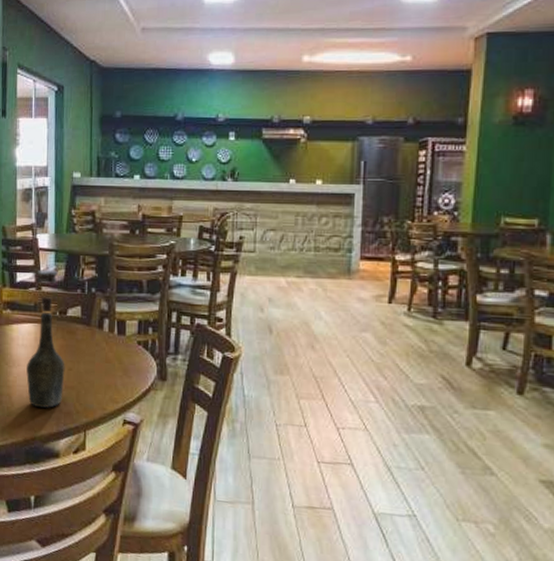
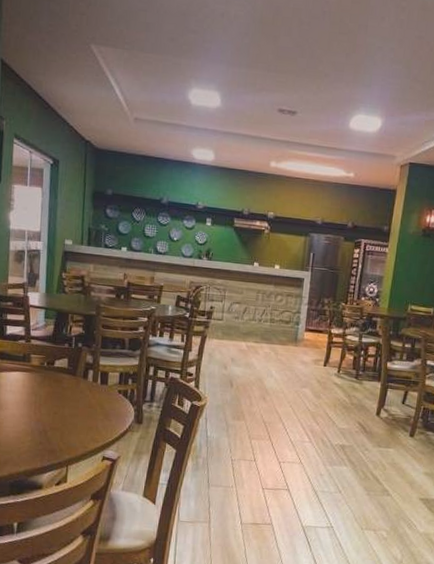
bottle: present [26,269,65,408] -> none [13,324,51,447]

